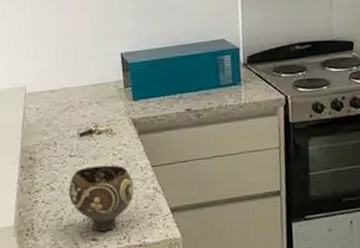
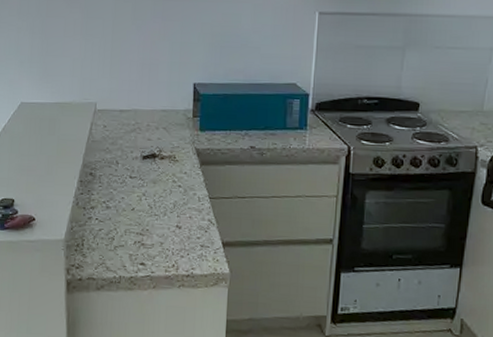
bowl: present [68,165,135,231] -> none [123,190,190,257]

